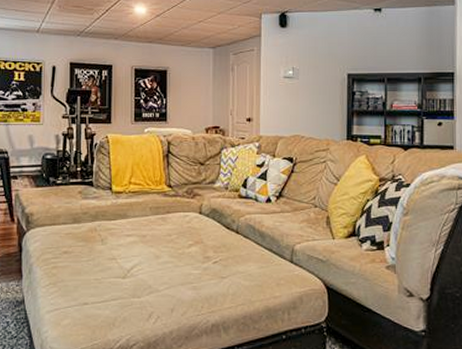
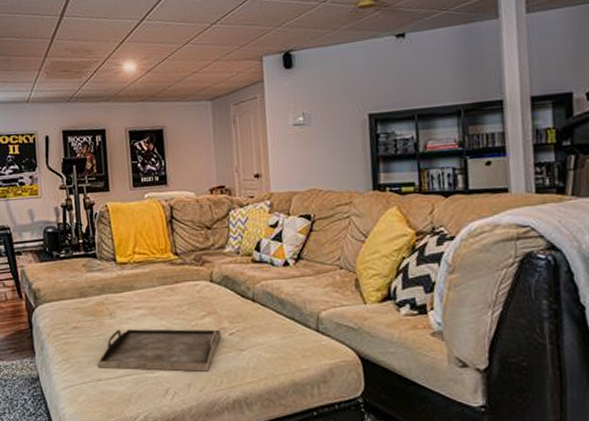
serving tray: none [85,255,206,297] -> present [97,329,222,372]

